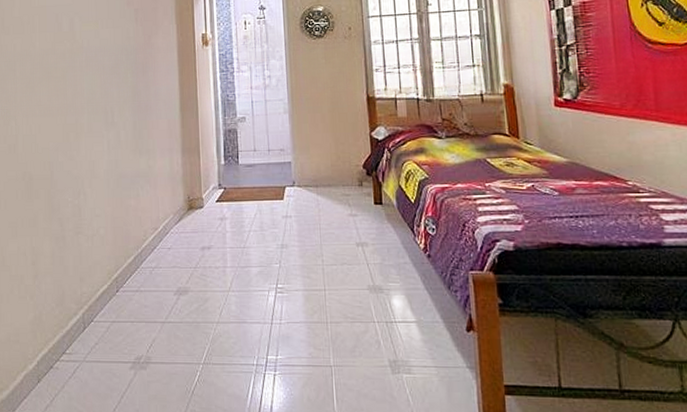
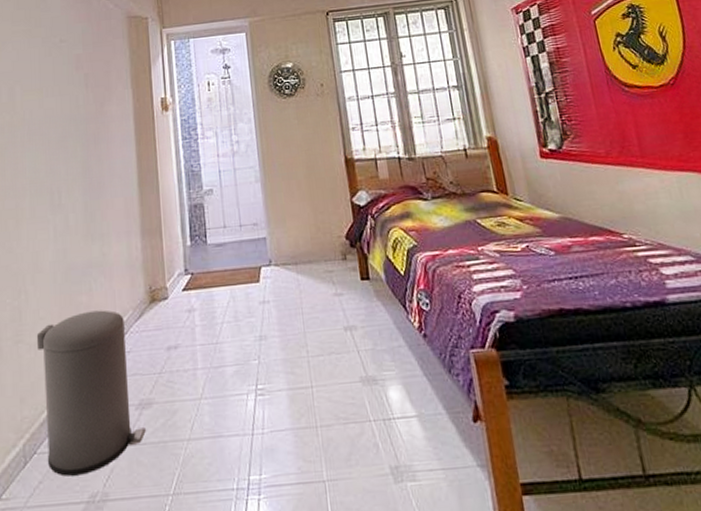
pedal bin: none [93,213,182,341] -> present [36,310,146,476]

